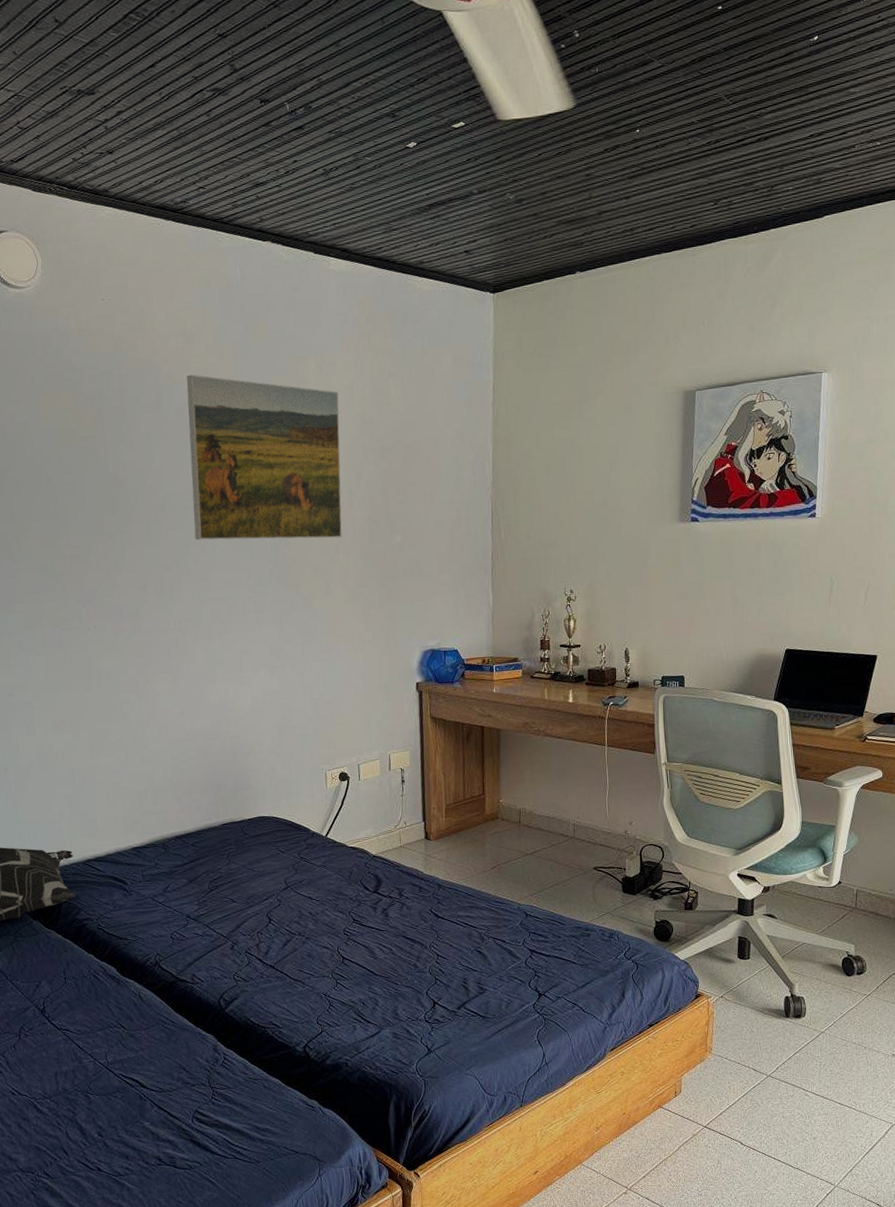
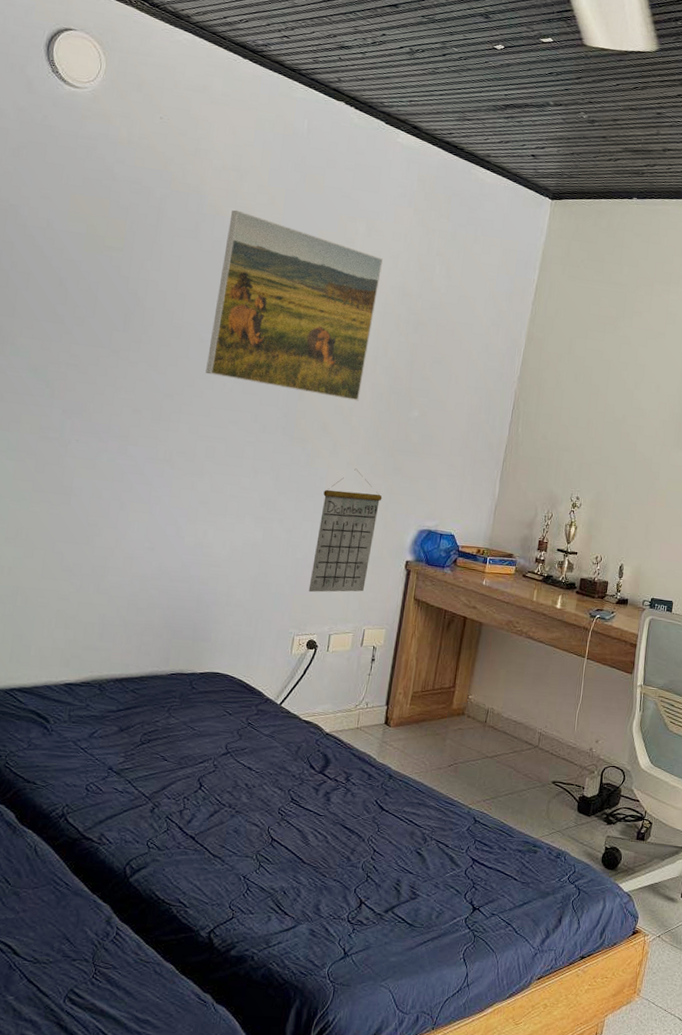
calendar: none [326,603,383,729] -> present [308,468,383,593]

